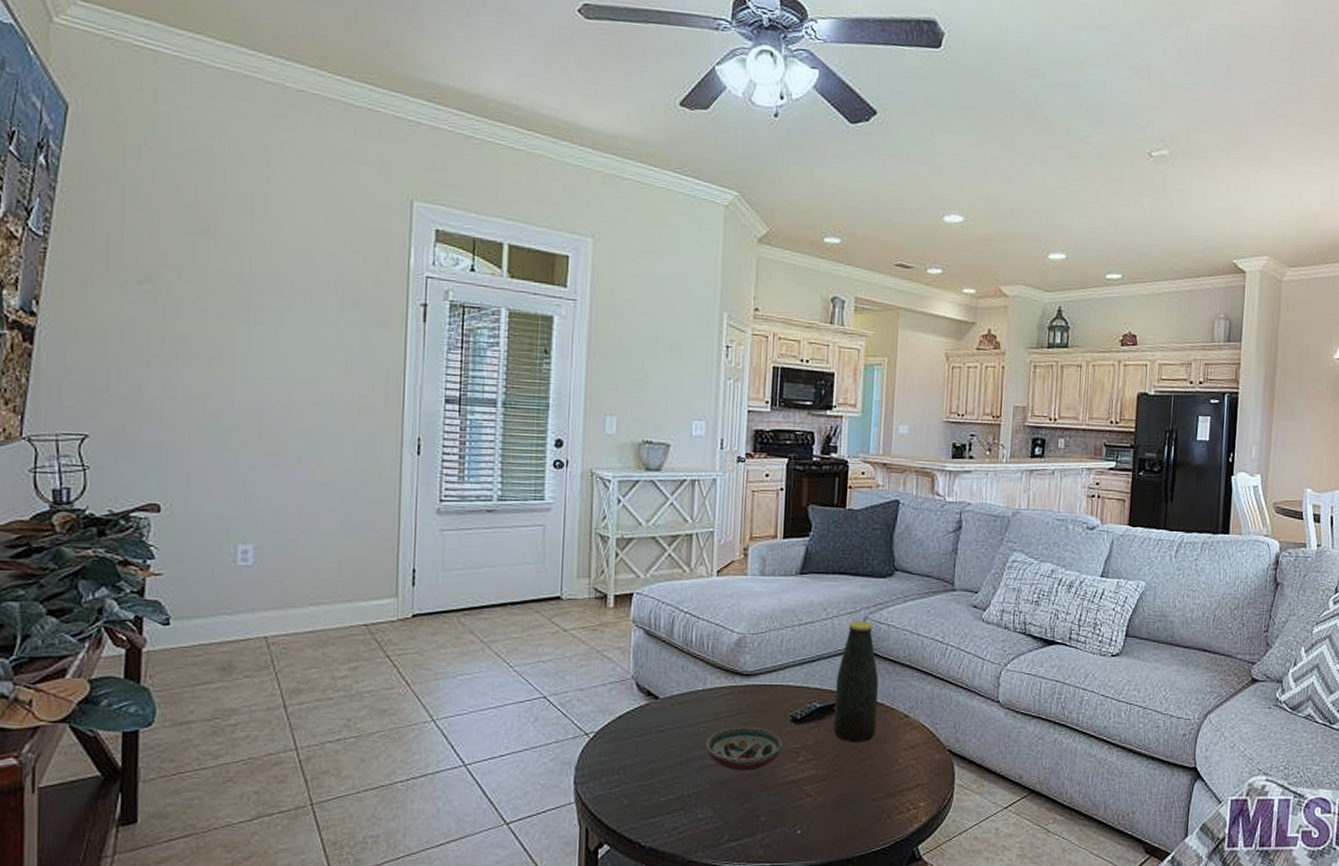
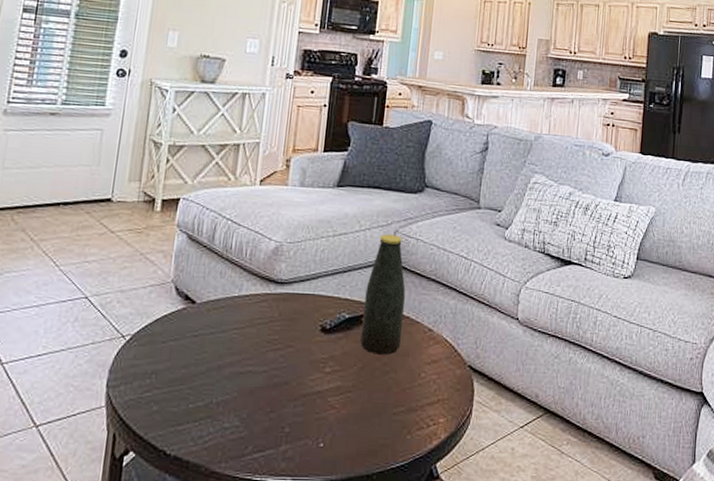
decorative bowl: present [705,726,784,771] -> none [236,334,312,380]

